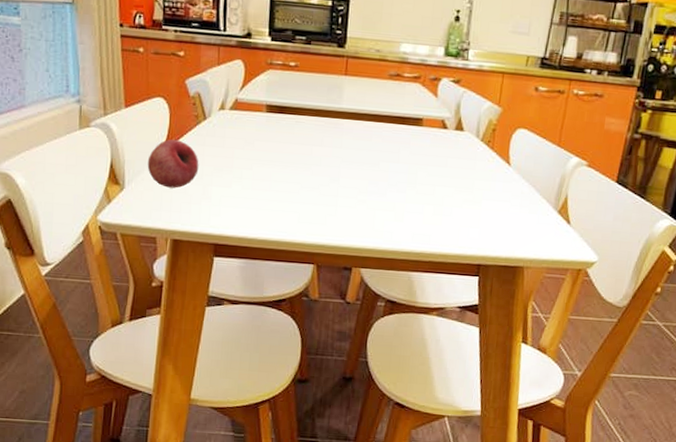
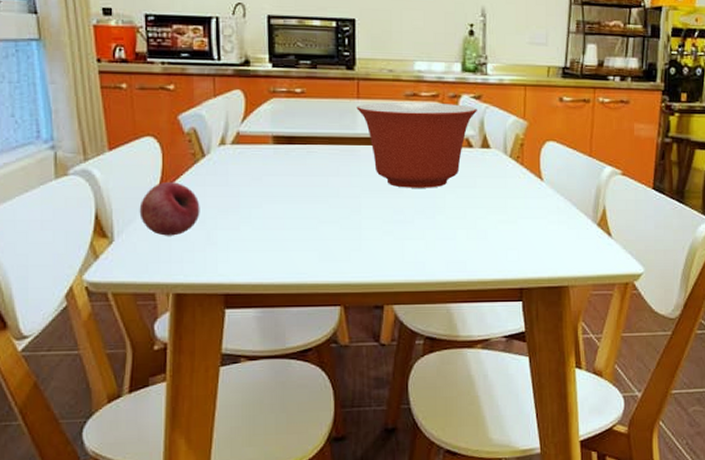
mixing bowl: none [343,80,455,164] -> present [356,102,477,188]

